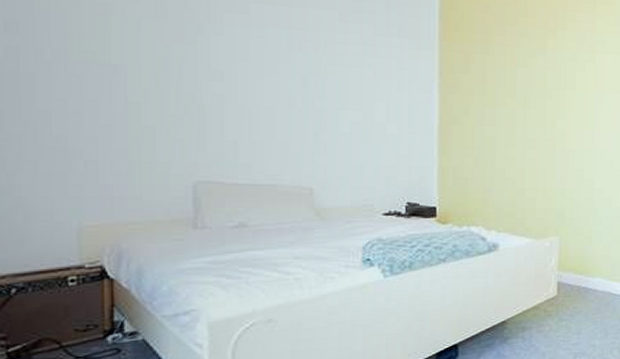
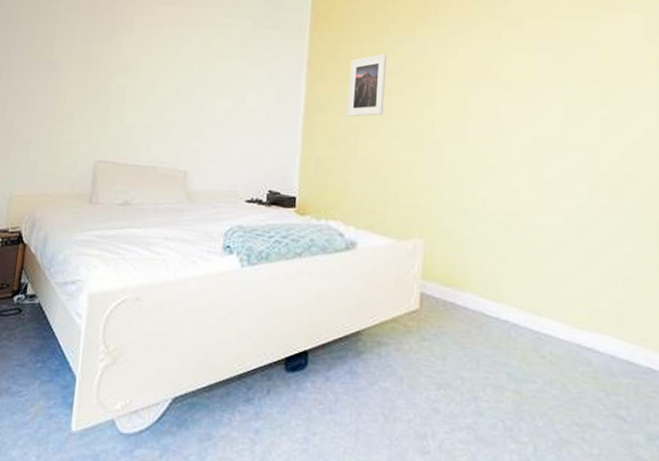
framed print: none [482,66,519,128] -> present [346,53,387,117]

